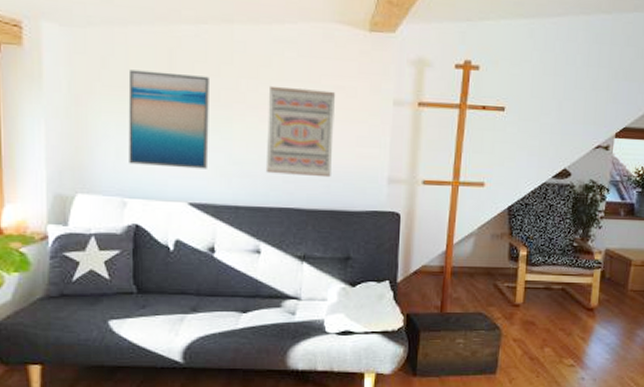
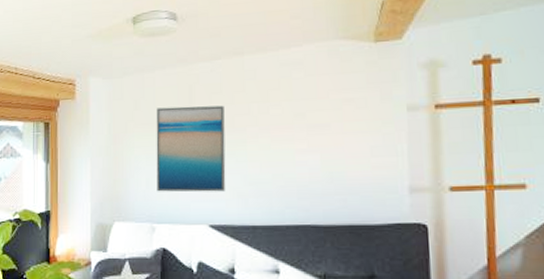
wall art: present [265,85,336,178] -> none [279,104,347,192]

